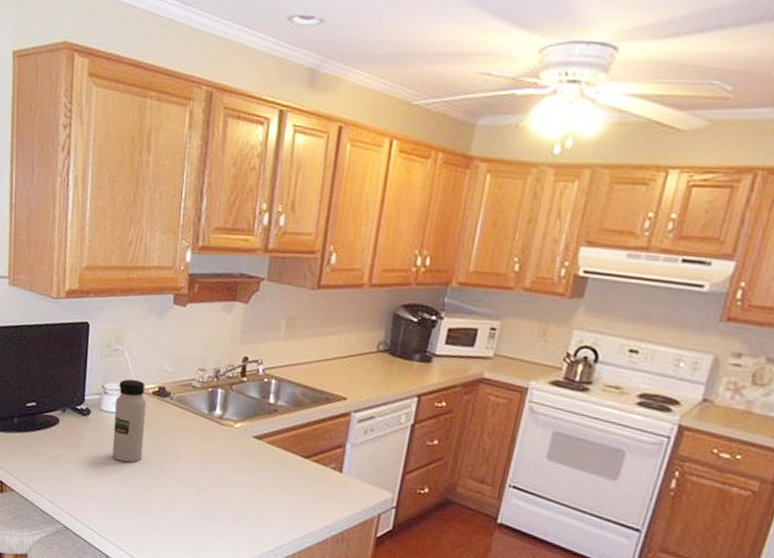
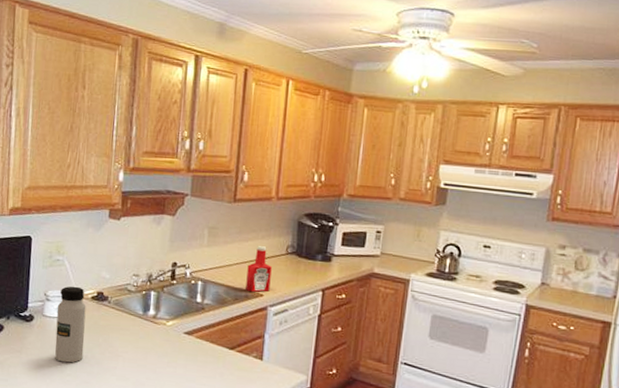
ketchup bottle: none [326,341,359,395] -> present [245,246,272,292]

